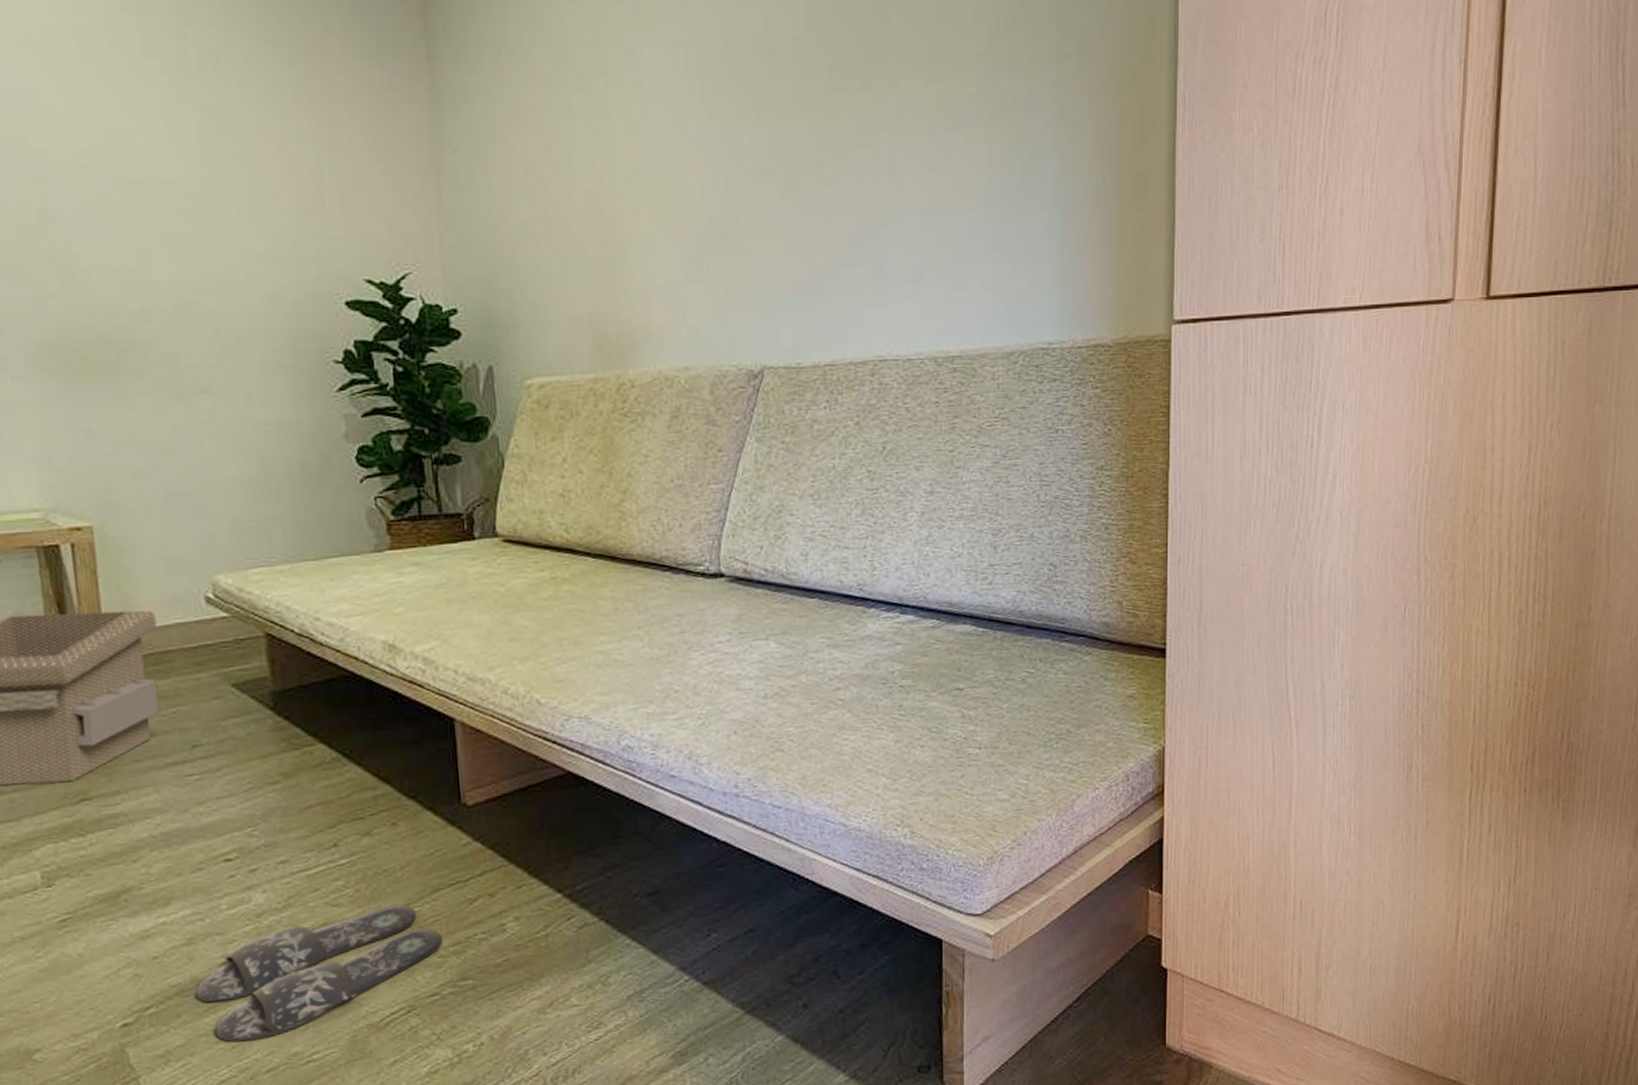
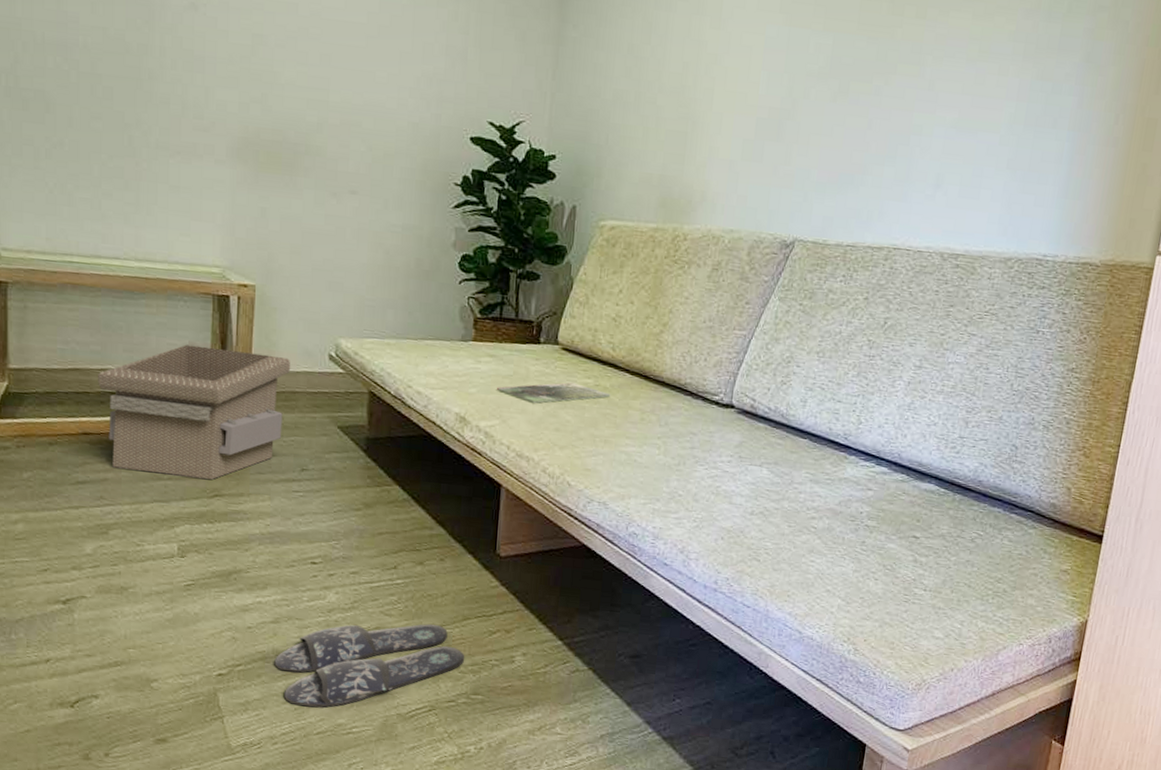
magazine: none [429,579,573,612] -> present [497,382,611,403]

